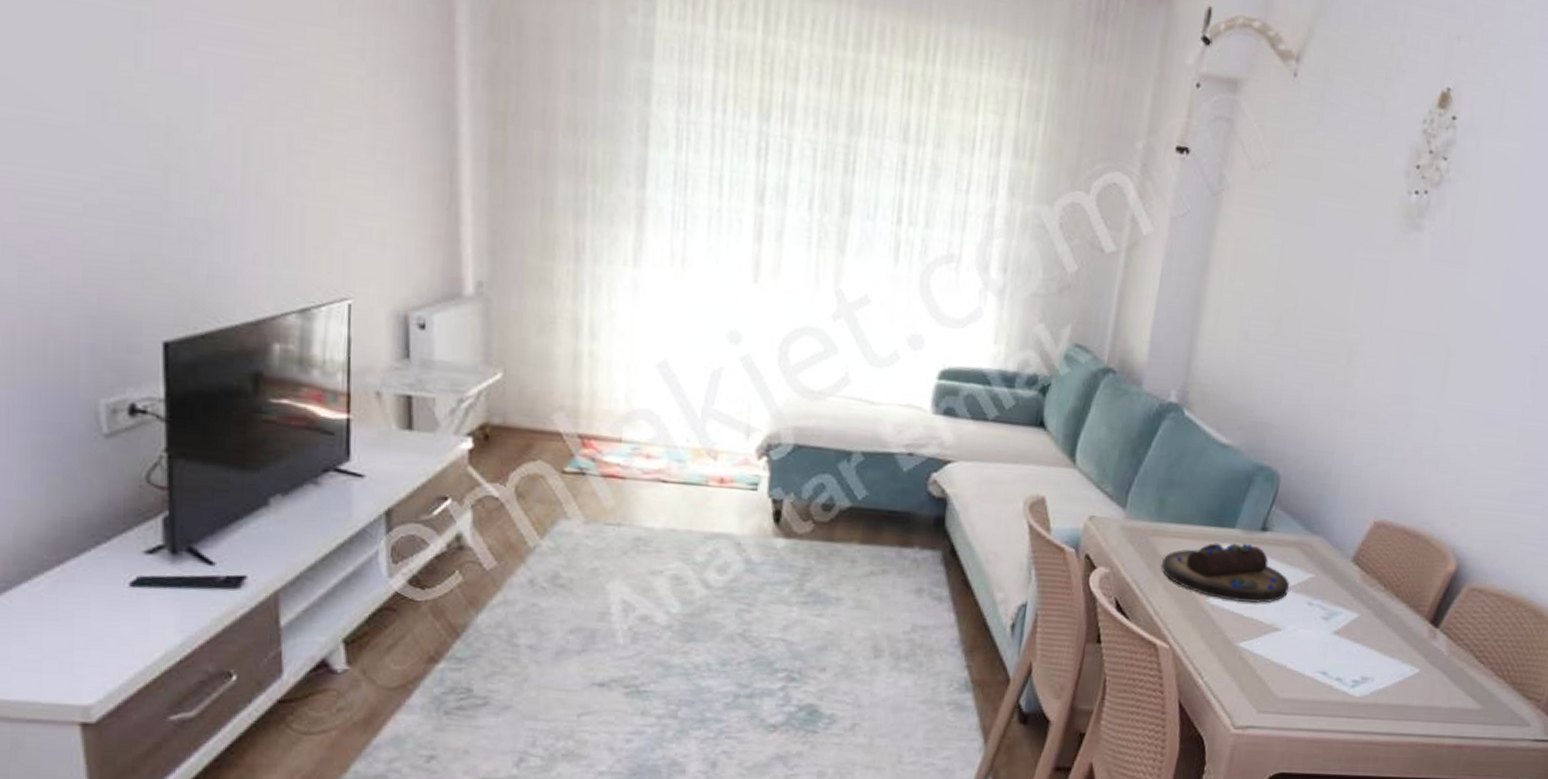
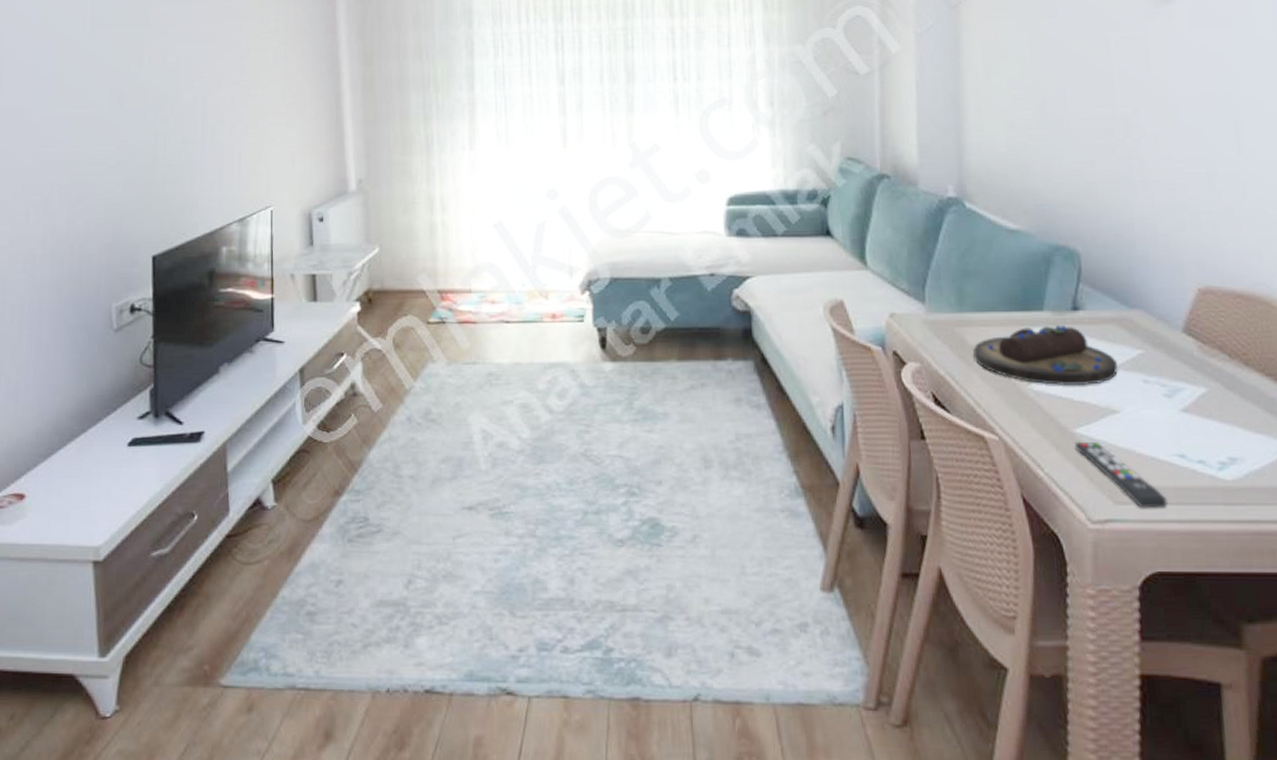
remote control: none [1235,654,1303,718] -> present [1075,441,1169,508]

